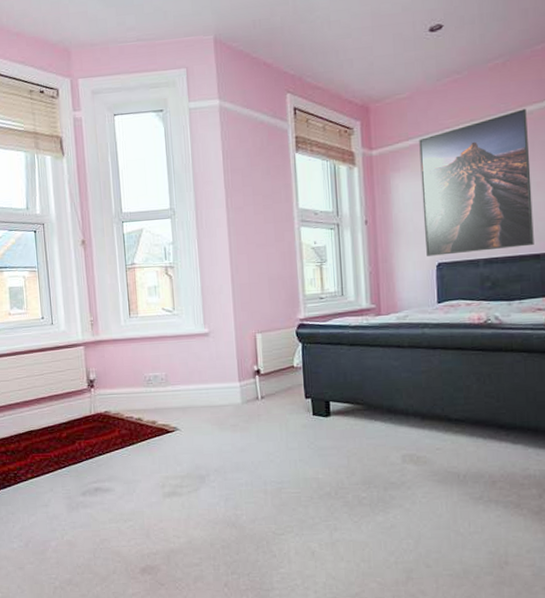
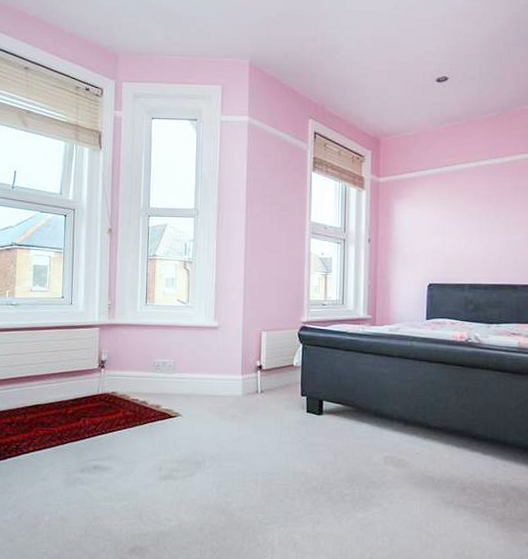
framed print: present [419,108,534,256] -> none [419,157,514,277]

